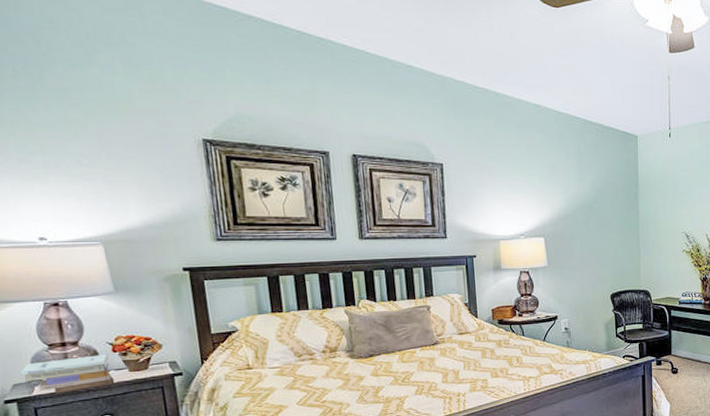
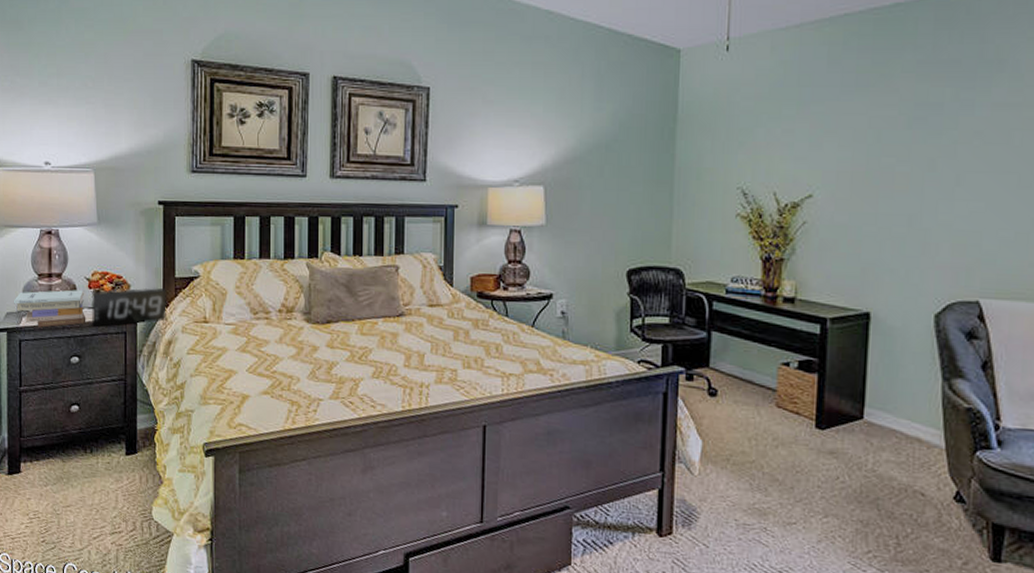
alarm clock: none [117,343,207,387] -> present [92,287,167,328]

